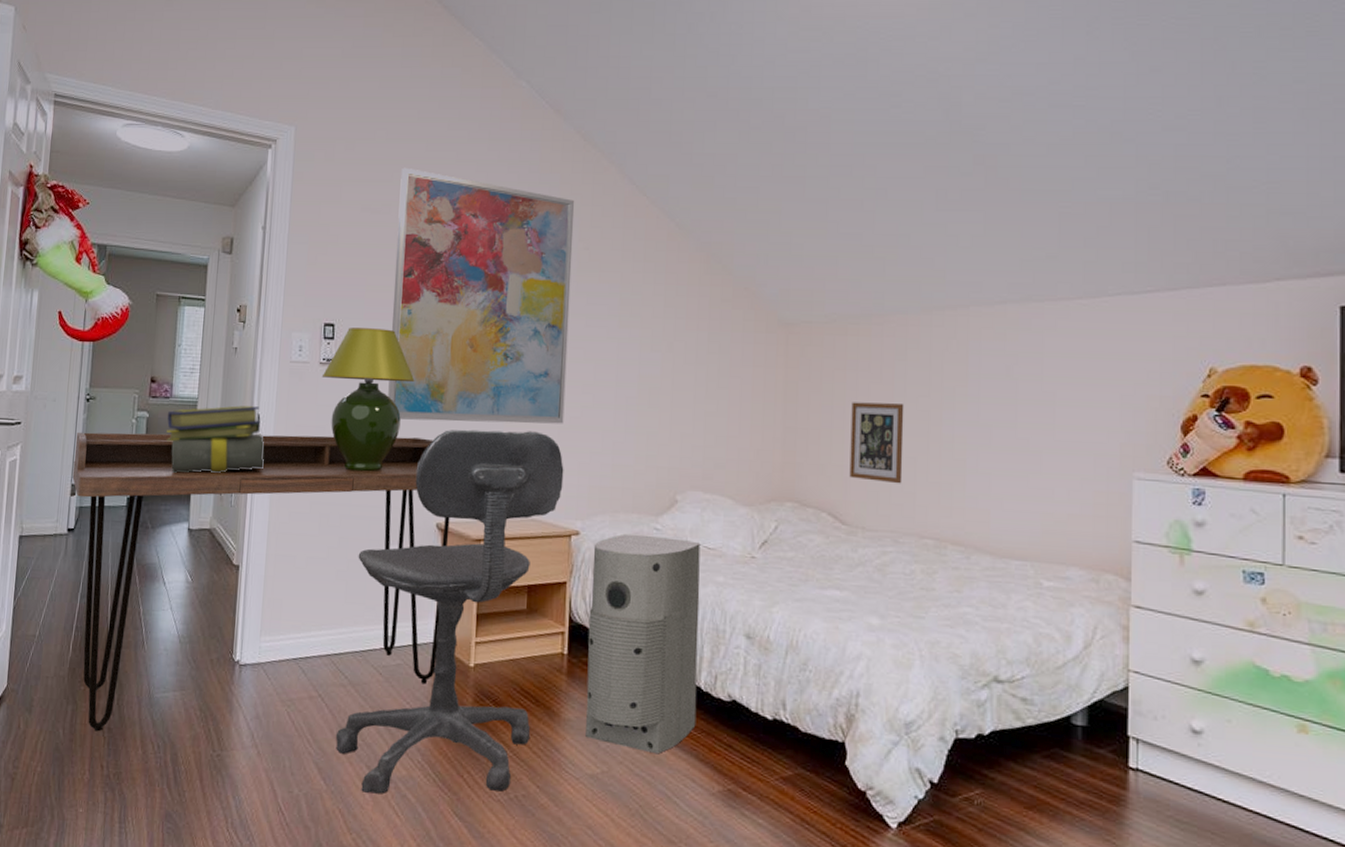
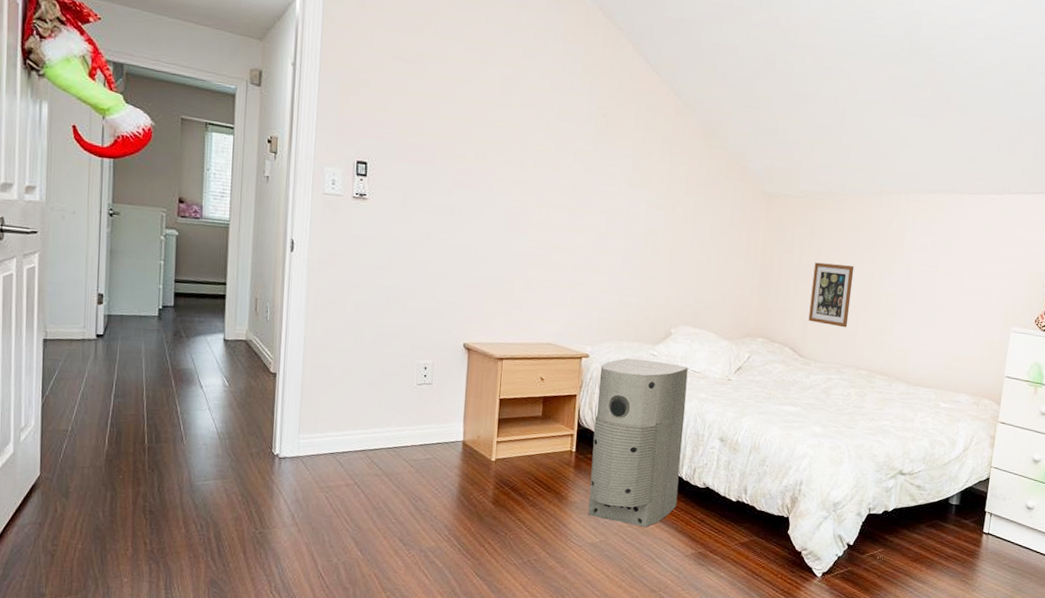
desk: present [72,432,450,732] -> none [98,244,476,514]
stack of books: present [167,405,265,474] -> none [198,230,299,291]
table lamp: present [321,328,415,472] -> none [355,167,445,297]
office chair: present [335,429,564,794] -> none [371,264,578,561]
wall art: present [388,167,575,424] -> none [419,22,596,266]

